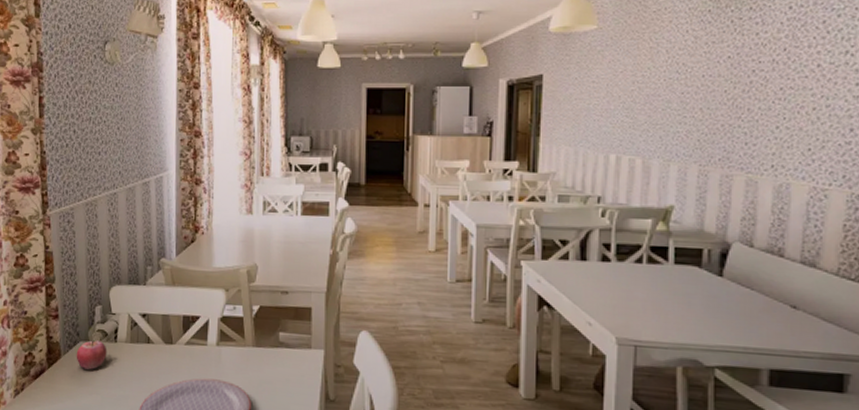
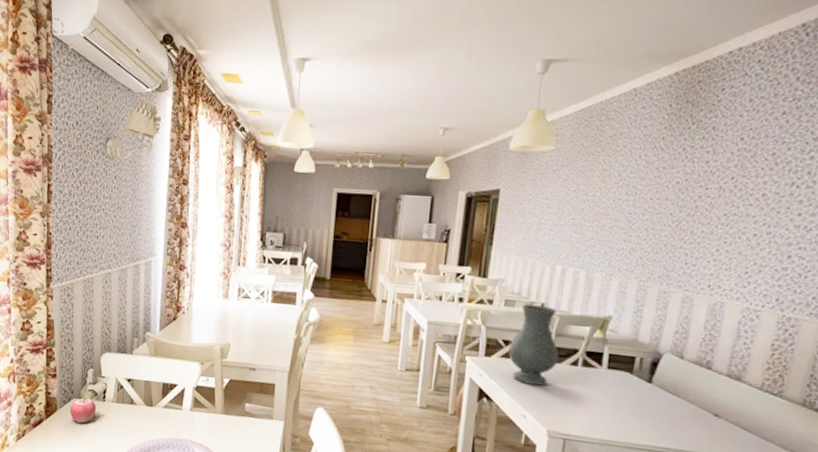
vase: none [567,199,622,288] -> present [508,304,559,386]

